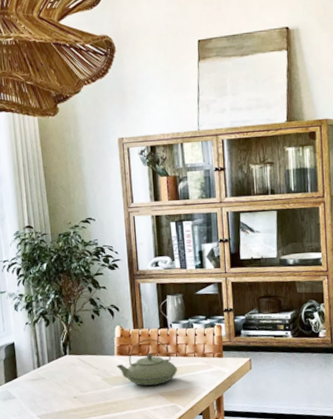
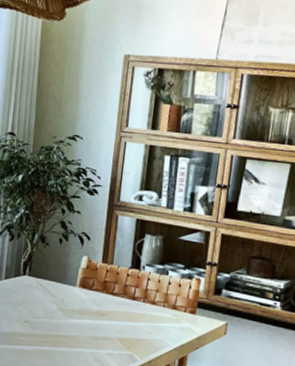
teapot: present [116,339,178,386] -> none [75,276,143,329]

